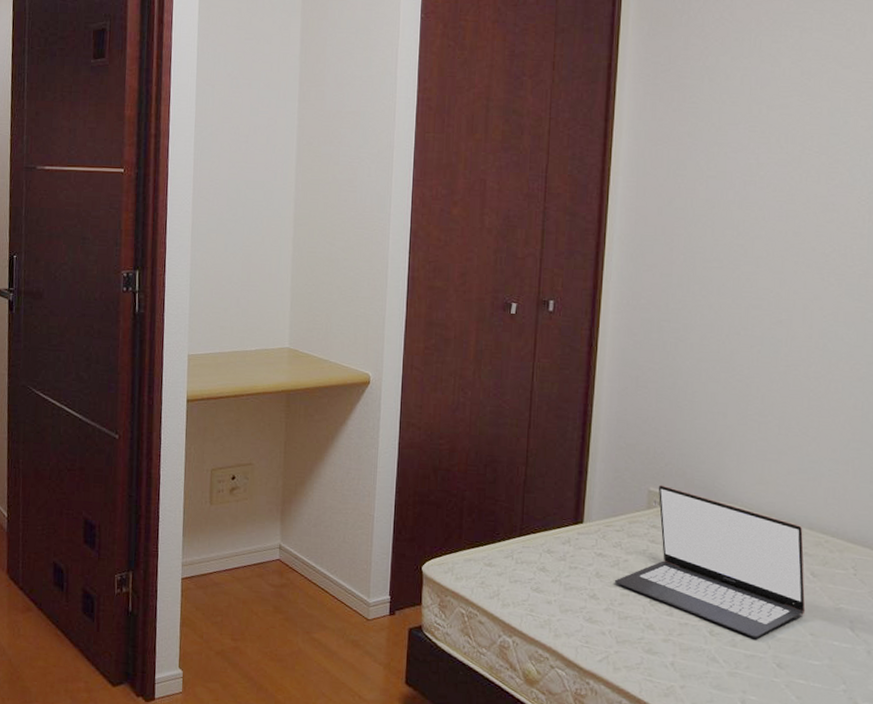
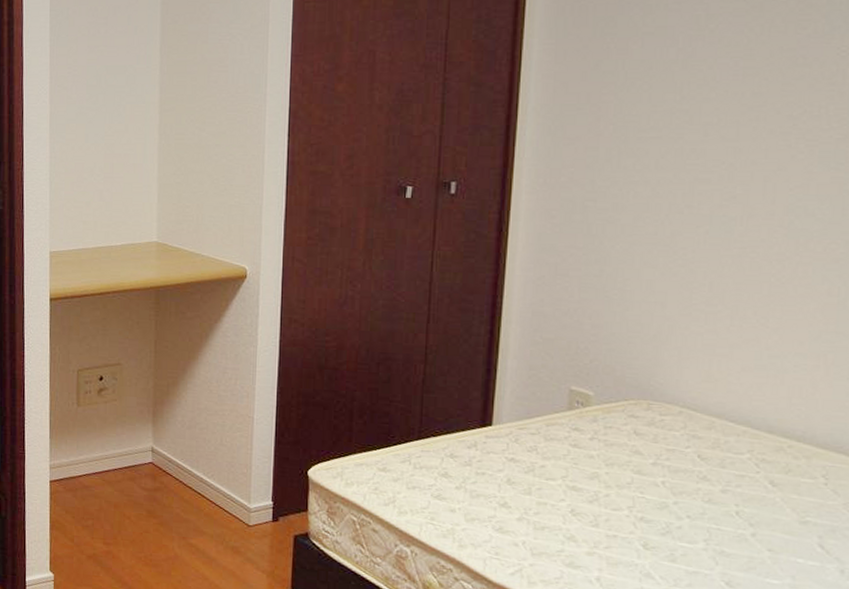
laptop: present [614,485,806,638] -> none [528,383,763,553]

